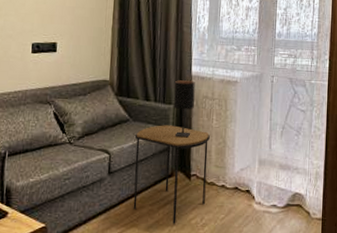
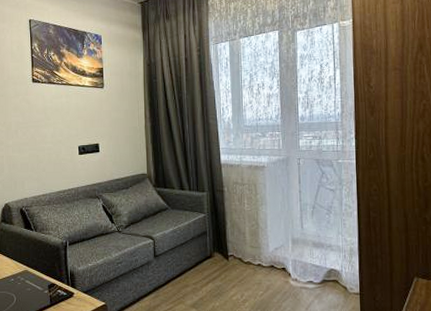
side table: present [133,125,210,224] -> none [174,211,244,301]
table lamp: present [174,80,195,138] -> none [206,169,226,222]

